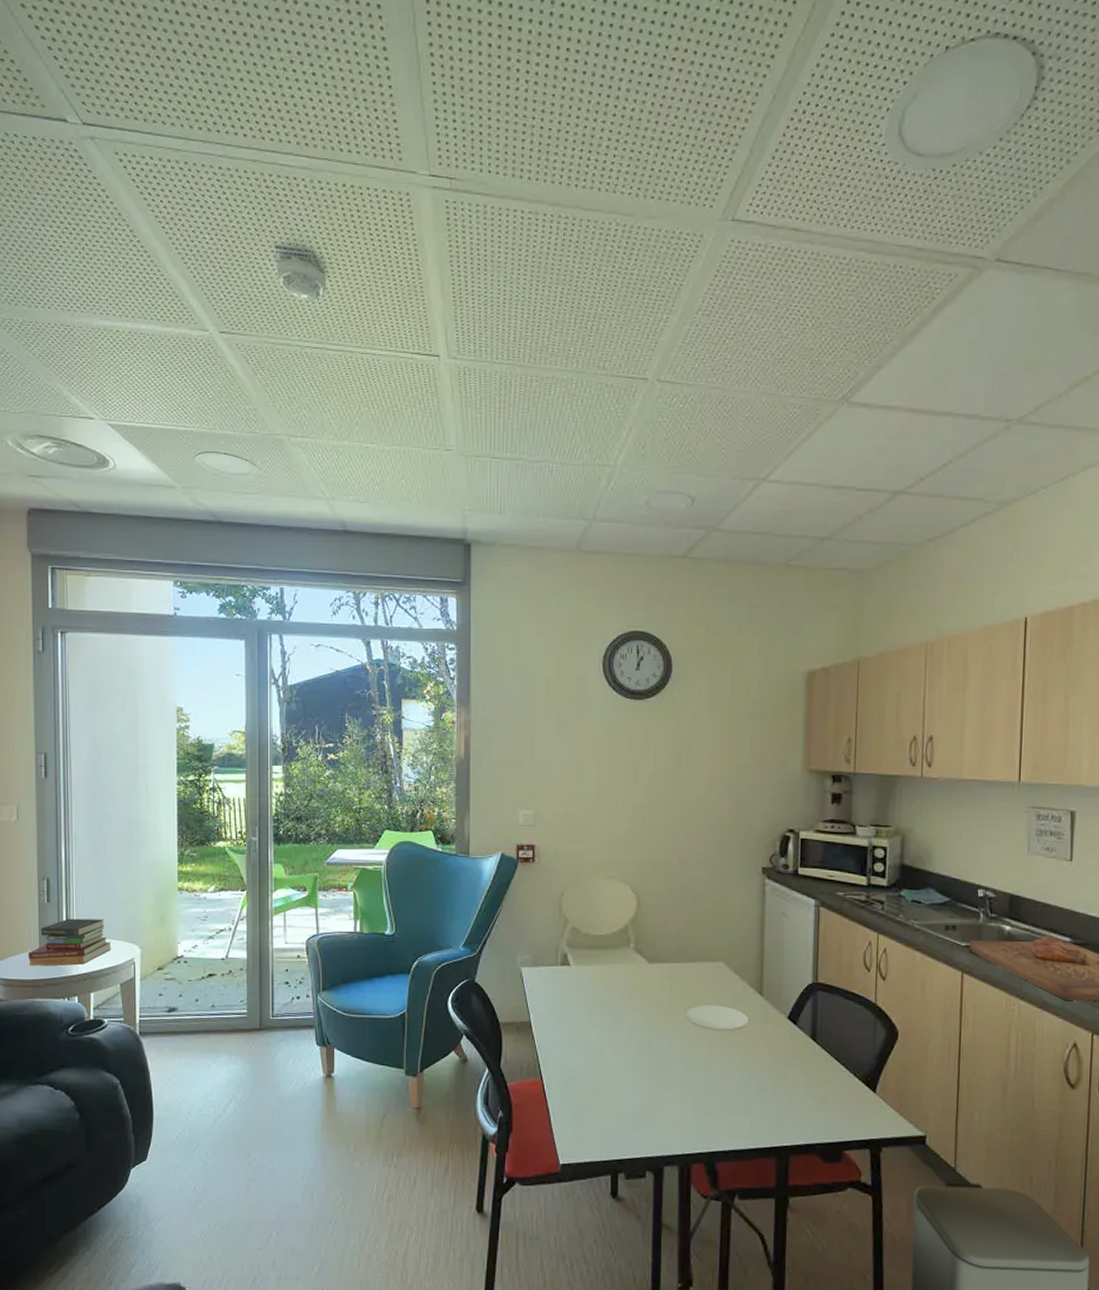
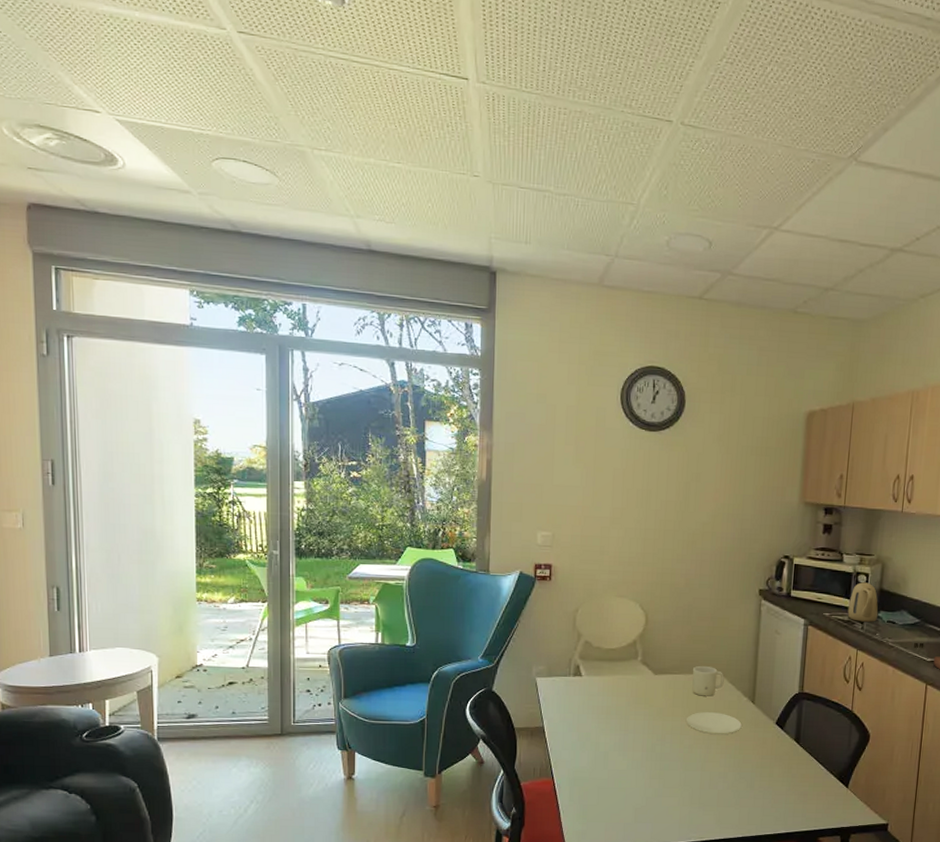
books: present [28,918,111,966] -> none [38,627,127,674]
mug: none [690,953,727,987] -> present [692,665,724,696]
kettle: none [864,857,901,903] -> present [847,582,879,623]

